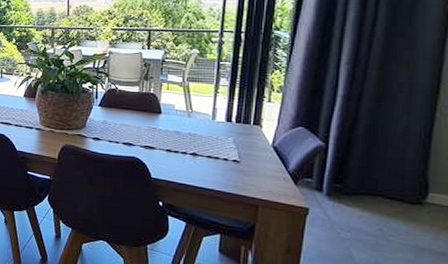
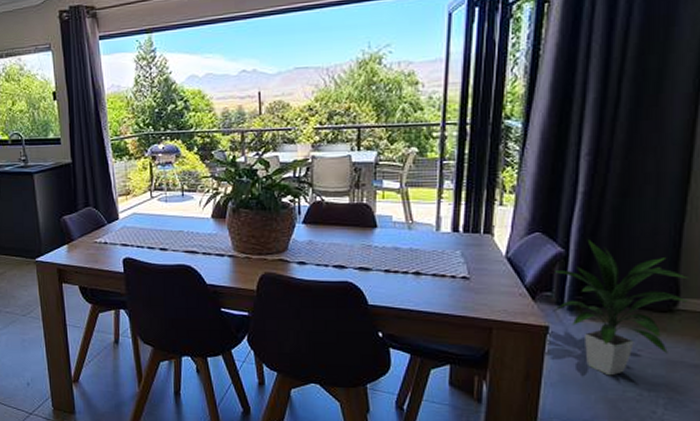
indoor plant: none [311,136,438,256] -> present [551,240,689,376]

